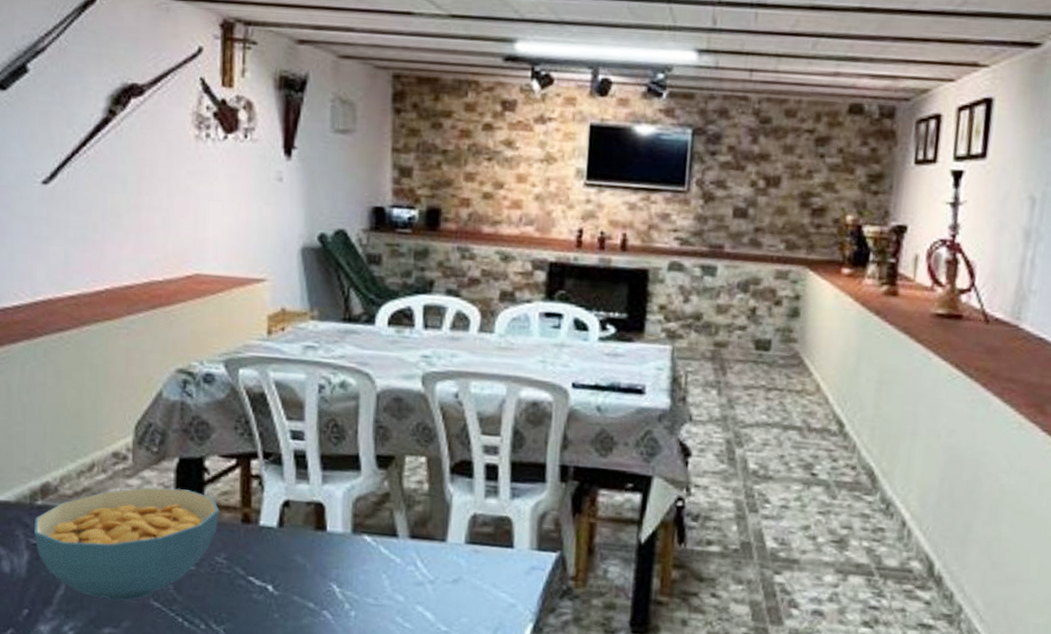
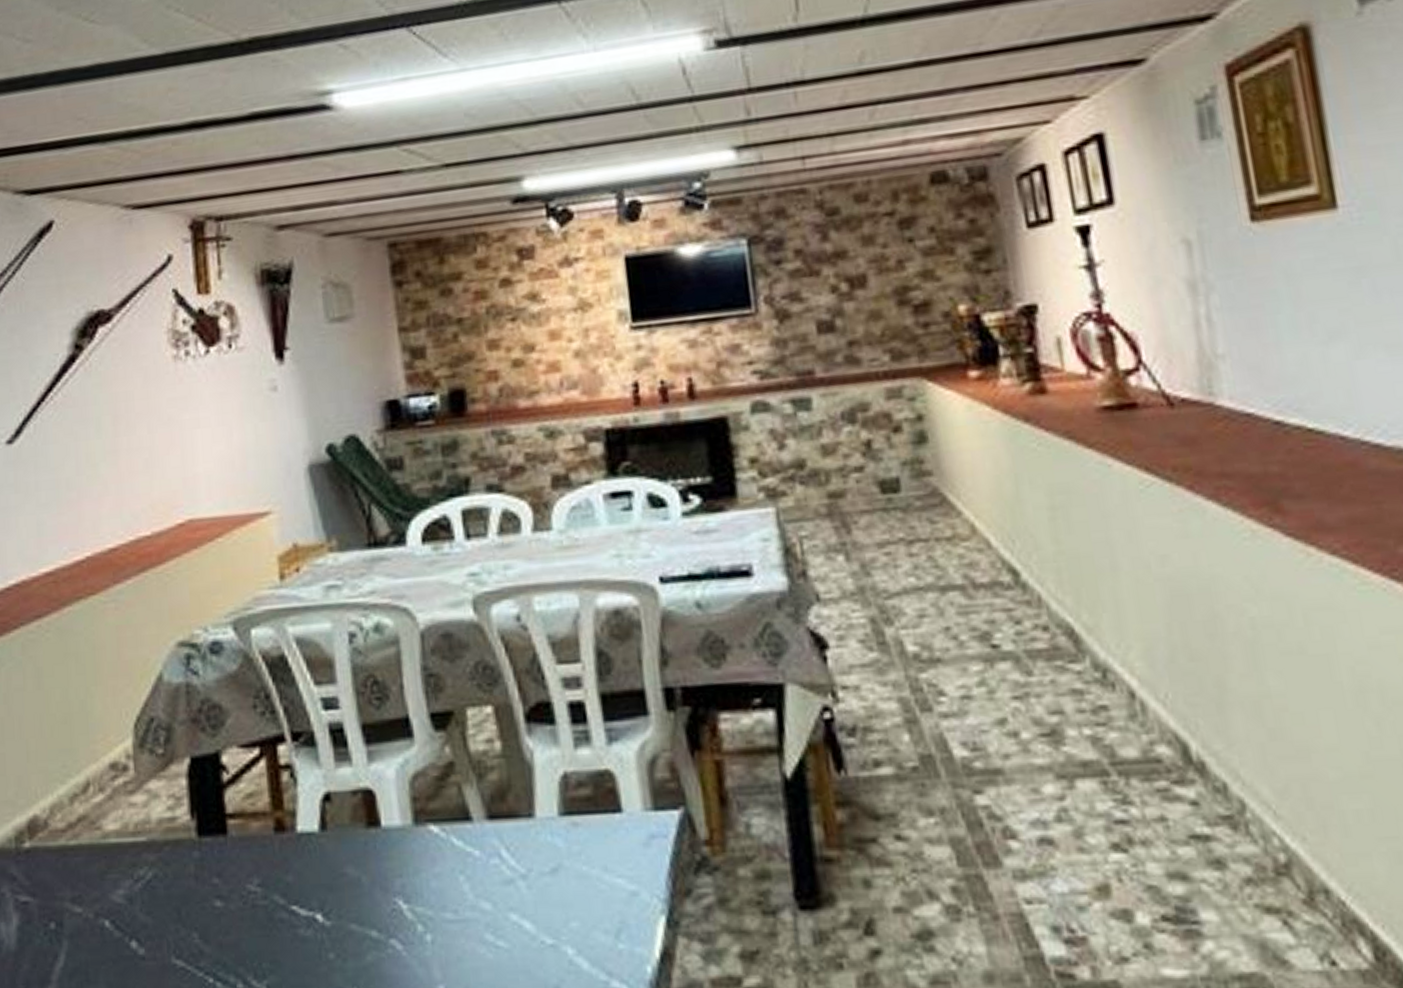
cereal bowl: present [33,487,219,601] -> none [22,797,246,966]

